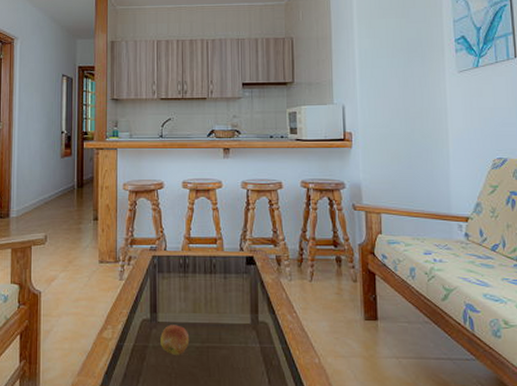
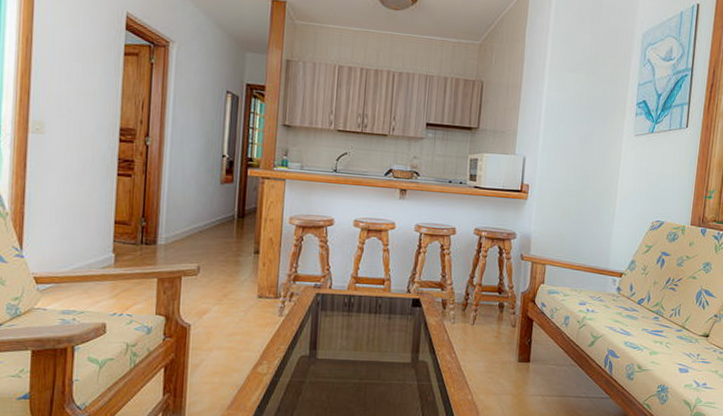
apple: present [160,325,190,355] -> none [318,361,349,391]

